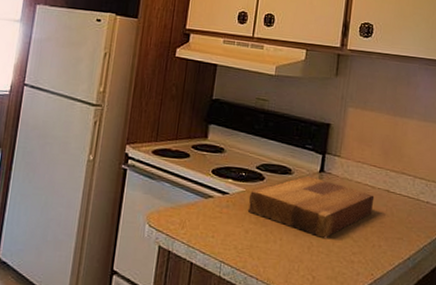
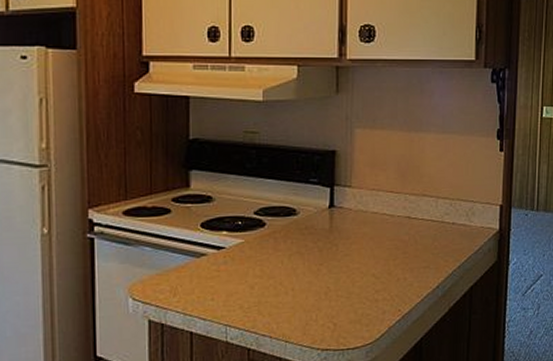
cutting board: present [247,175,375,238] -> none [249,213,395,280]

